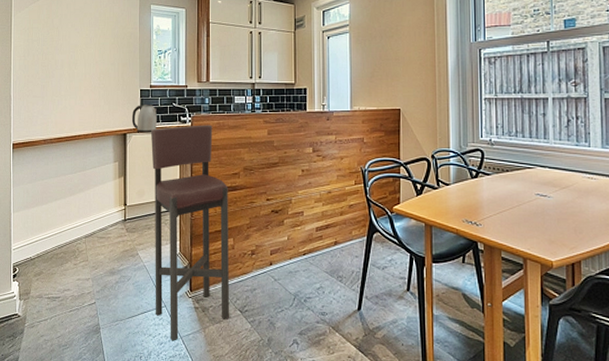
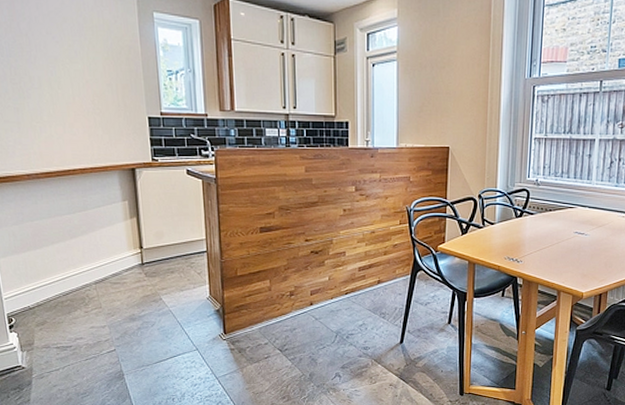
kettle: present [132,105,157,133] -> none [140,135,173,168]
bar stool: present [151,125,229,341] -> none [166,160,268,382]

